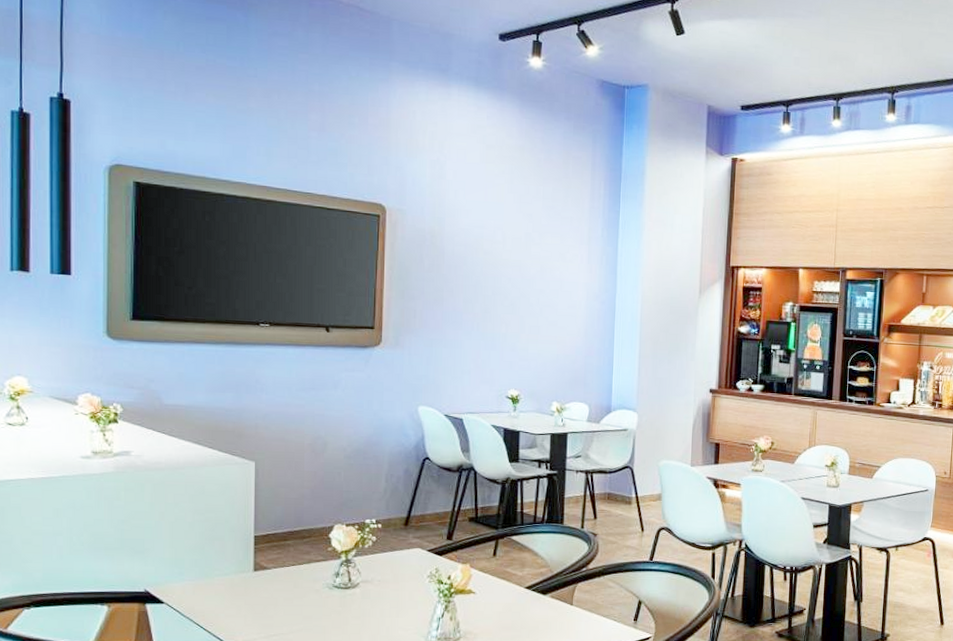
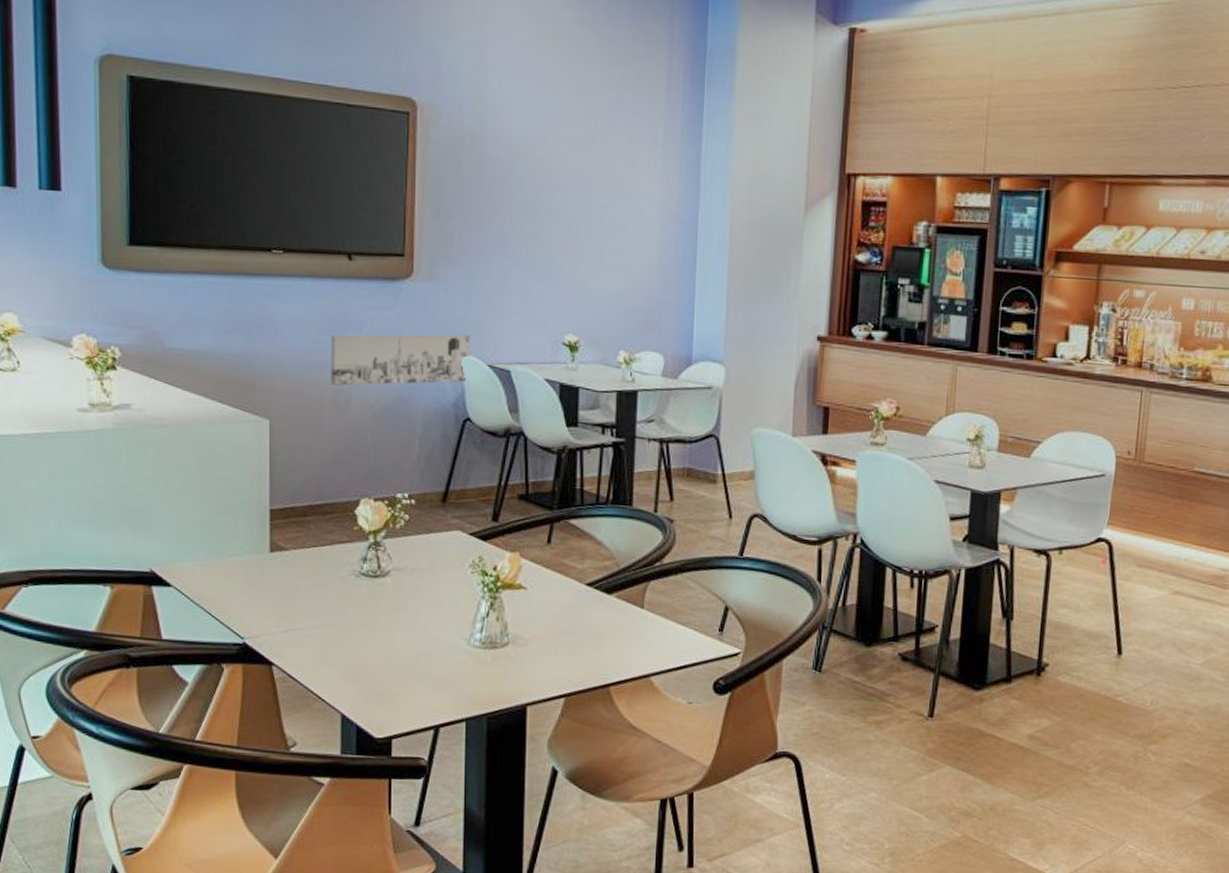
wall art: none [310,390,430,433] -> present [331,334,470,386]

